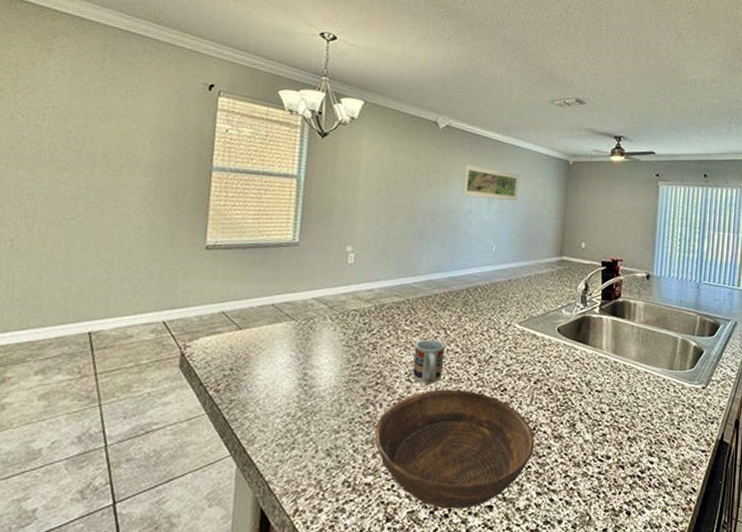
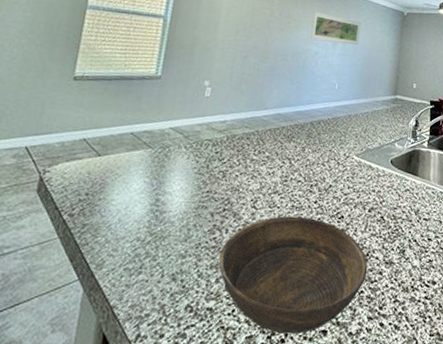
cup: present [412,339,446,383] -> none [257,168,290,210]

